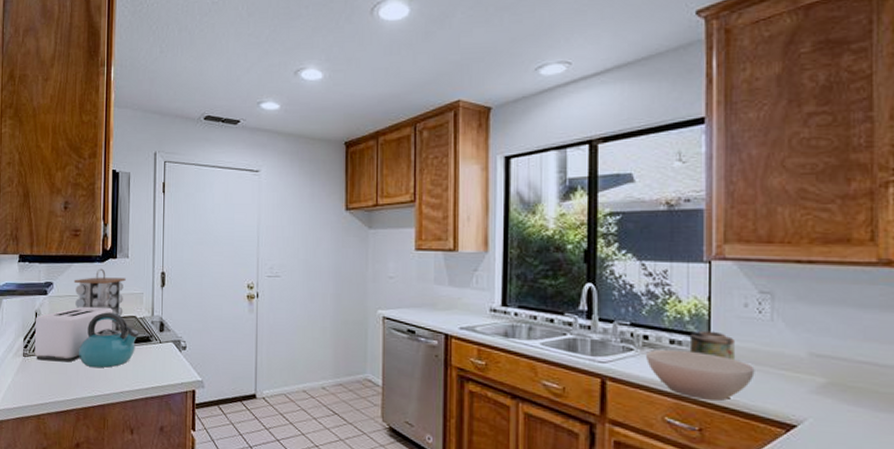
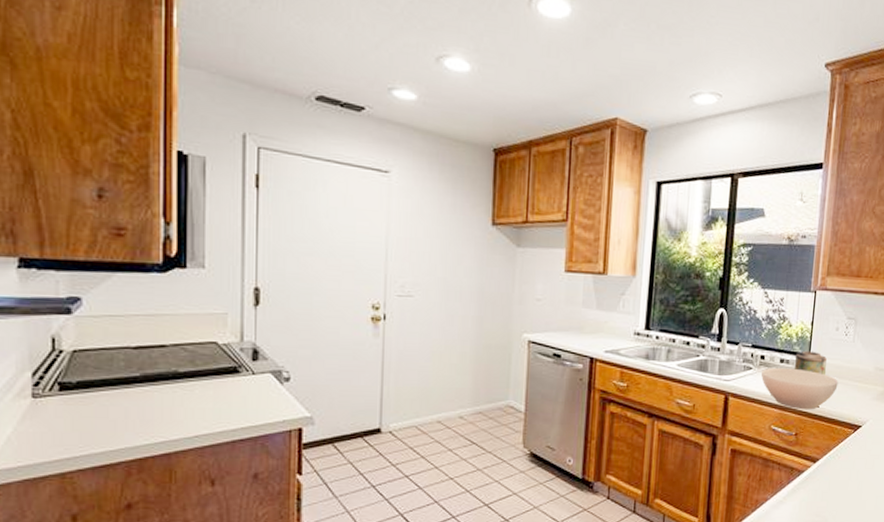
toaster: present [34,306,112,362] -> none [51,329,180,403]
spice rack: present [73,268,126,332] -> none [116,280,201,362]
kettle: present [78,312,139,368] -> none [126,337,222,408]

